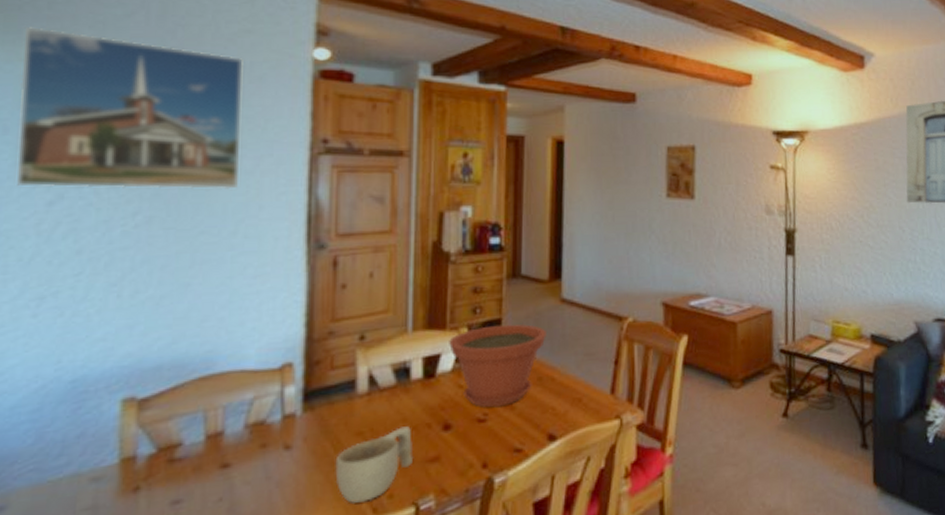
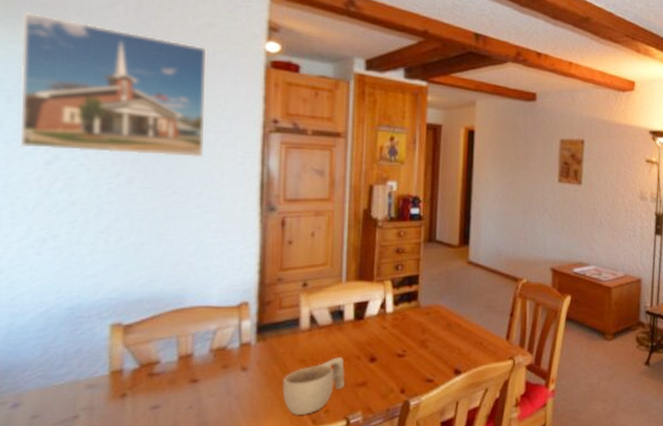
plant pot: present [449,324,546,408] -> none [376,280,455,346]

